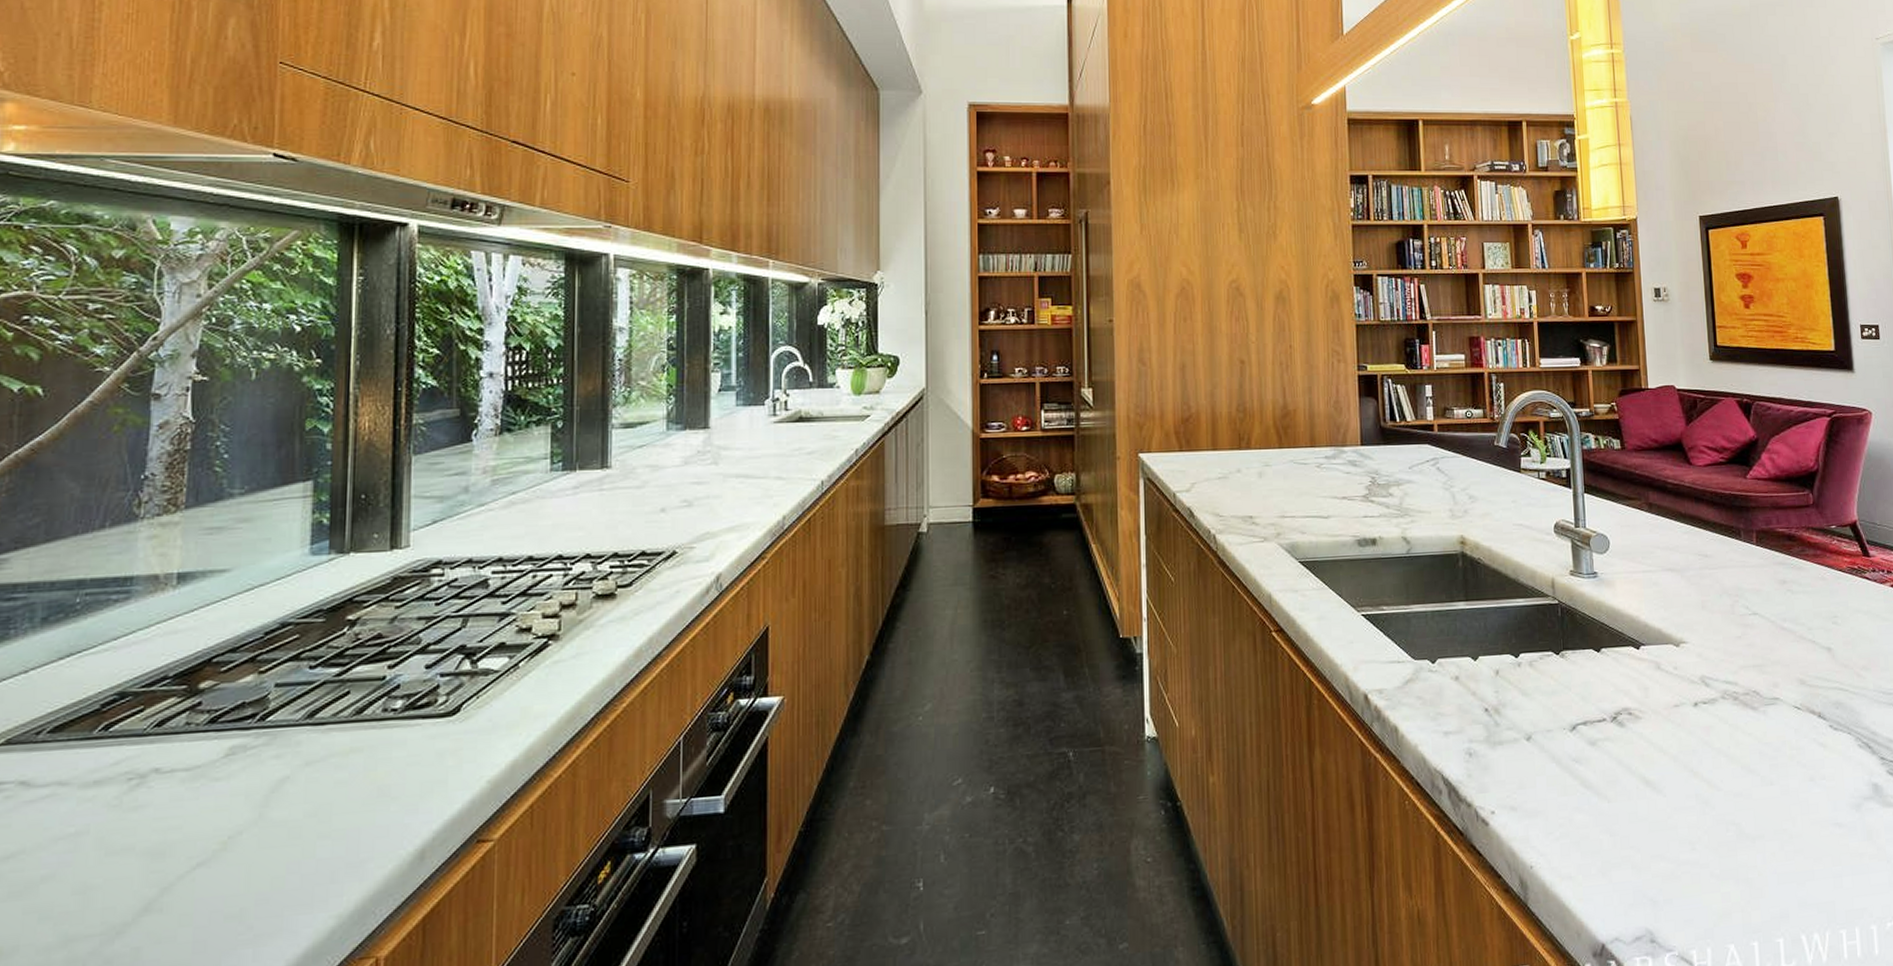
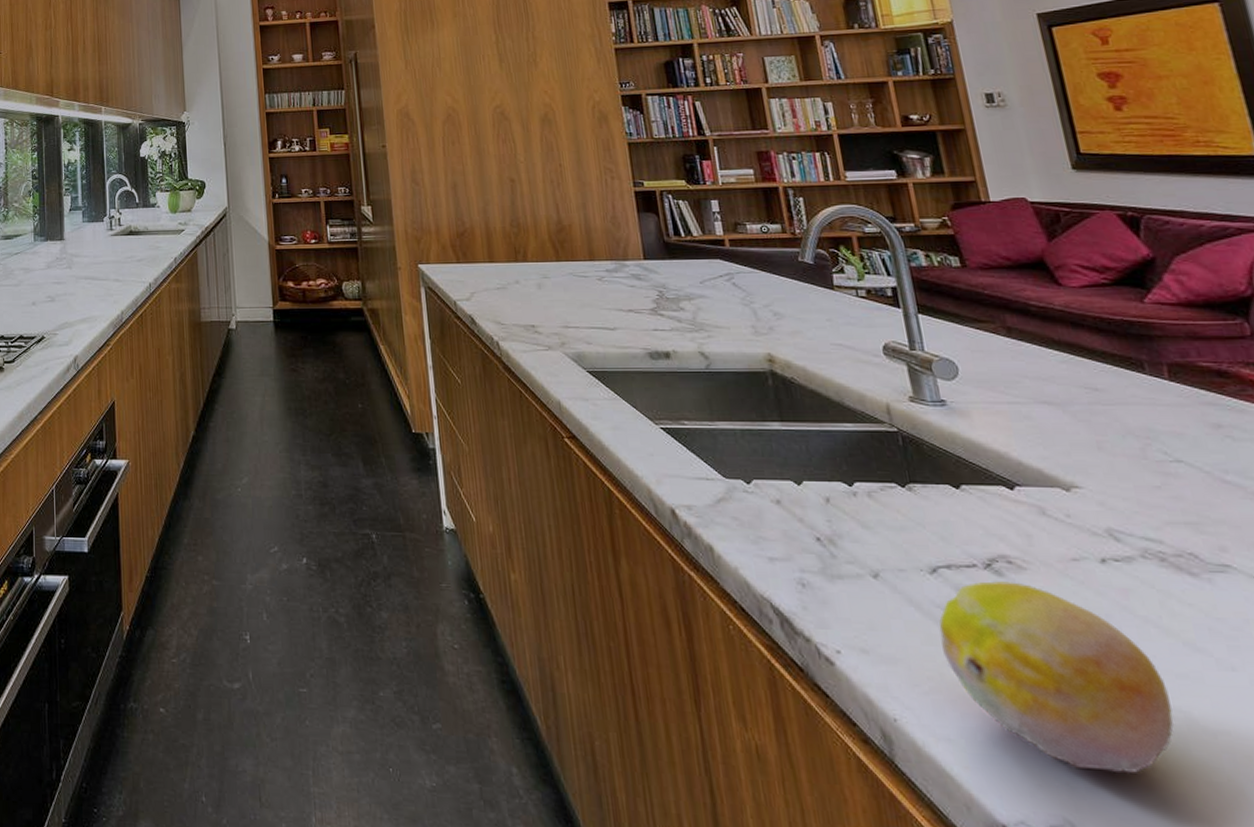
fruit: none [1573,730,1729,885] -> present [939,581,1174,774]

